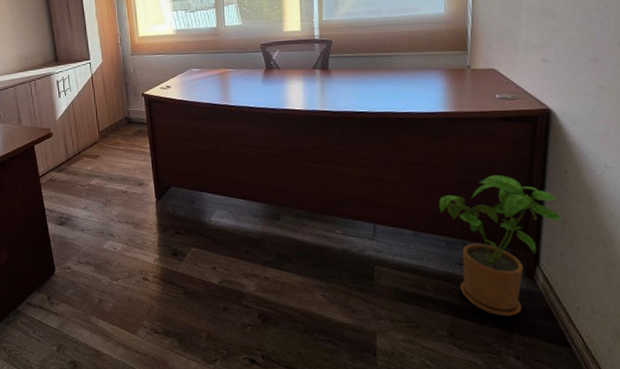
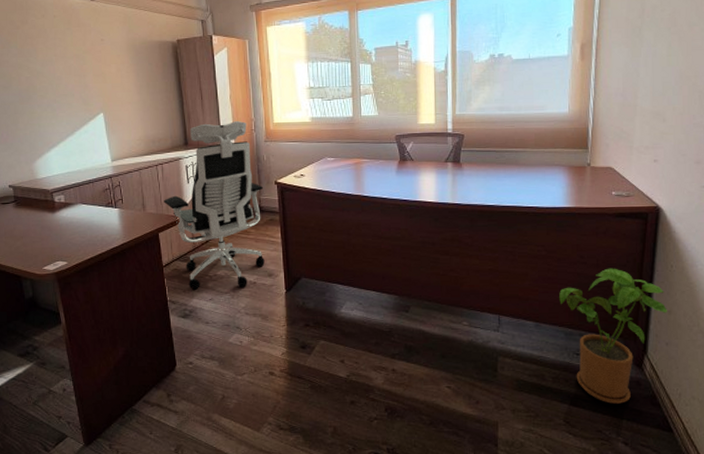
office chair: none [38,36,135,199] -> present [164,121,265,290]

